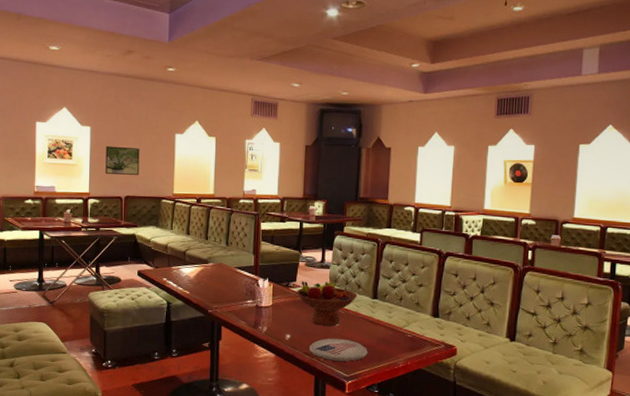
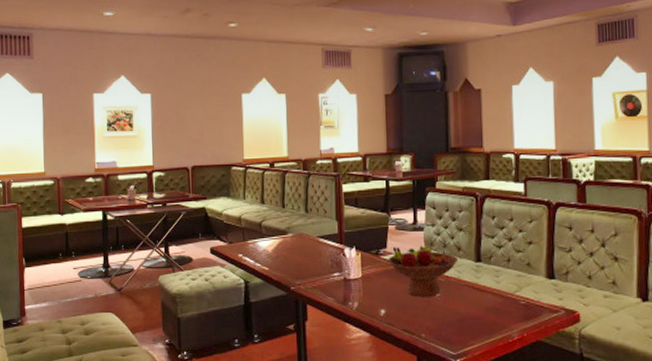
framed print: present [105,146,140,175] -> none [168,112,206,143]
plate: present [309,338,368,362] -> none [407,310,476,337]

